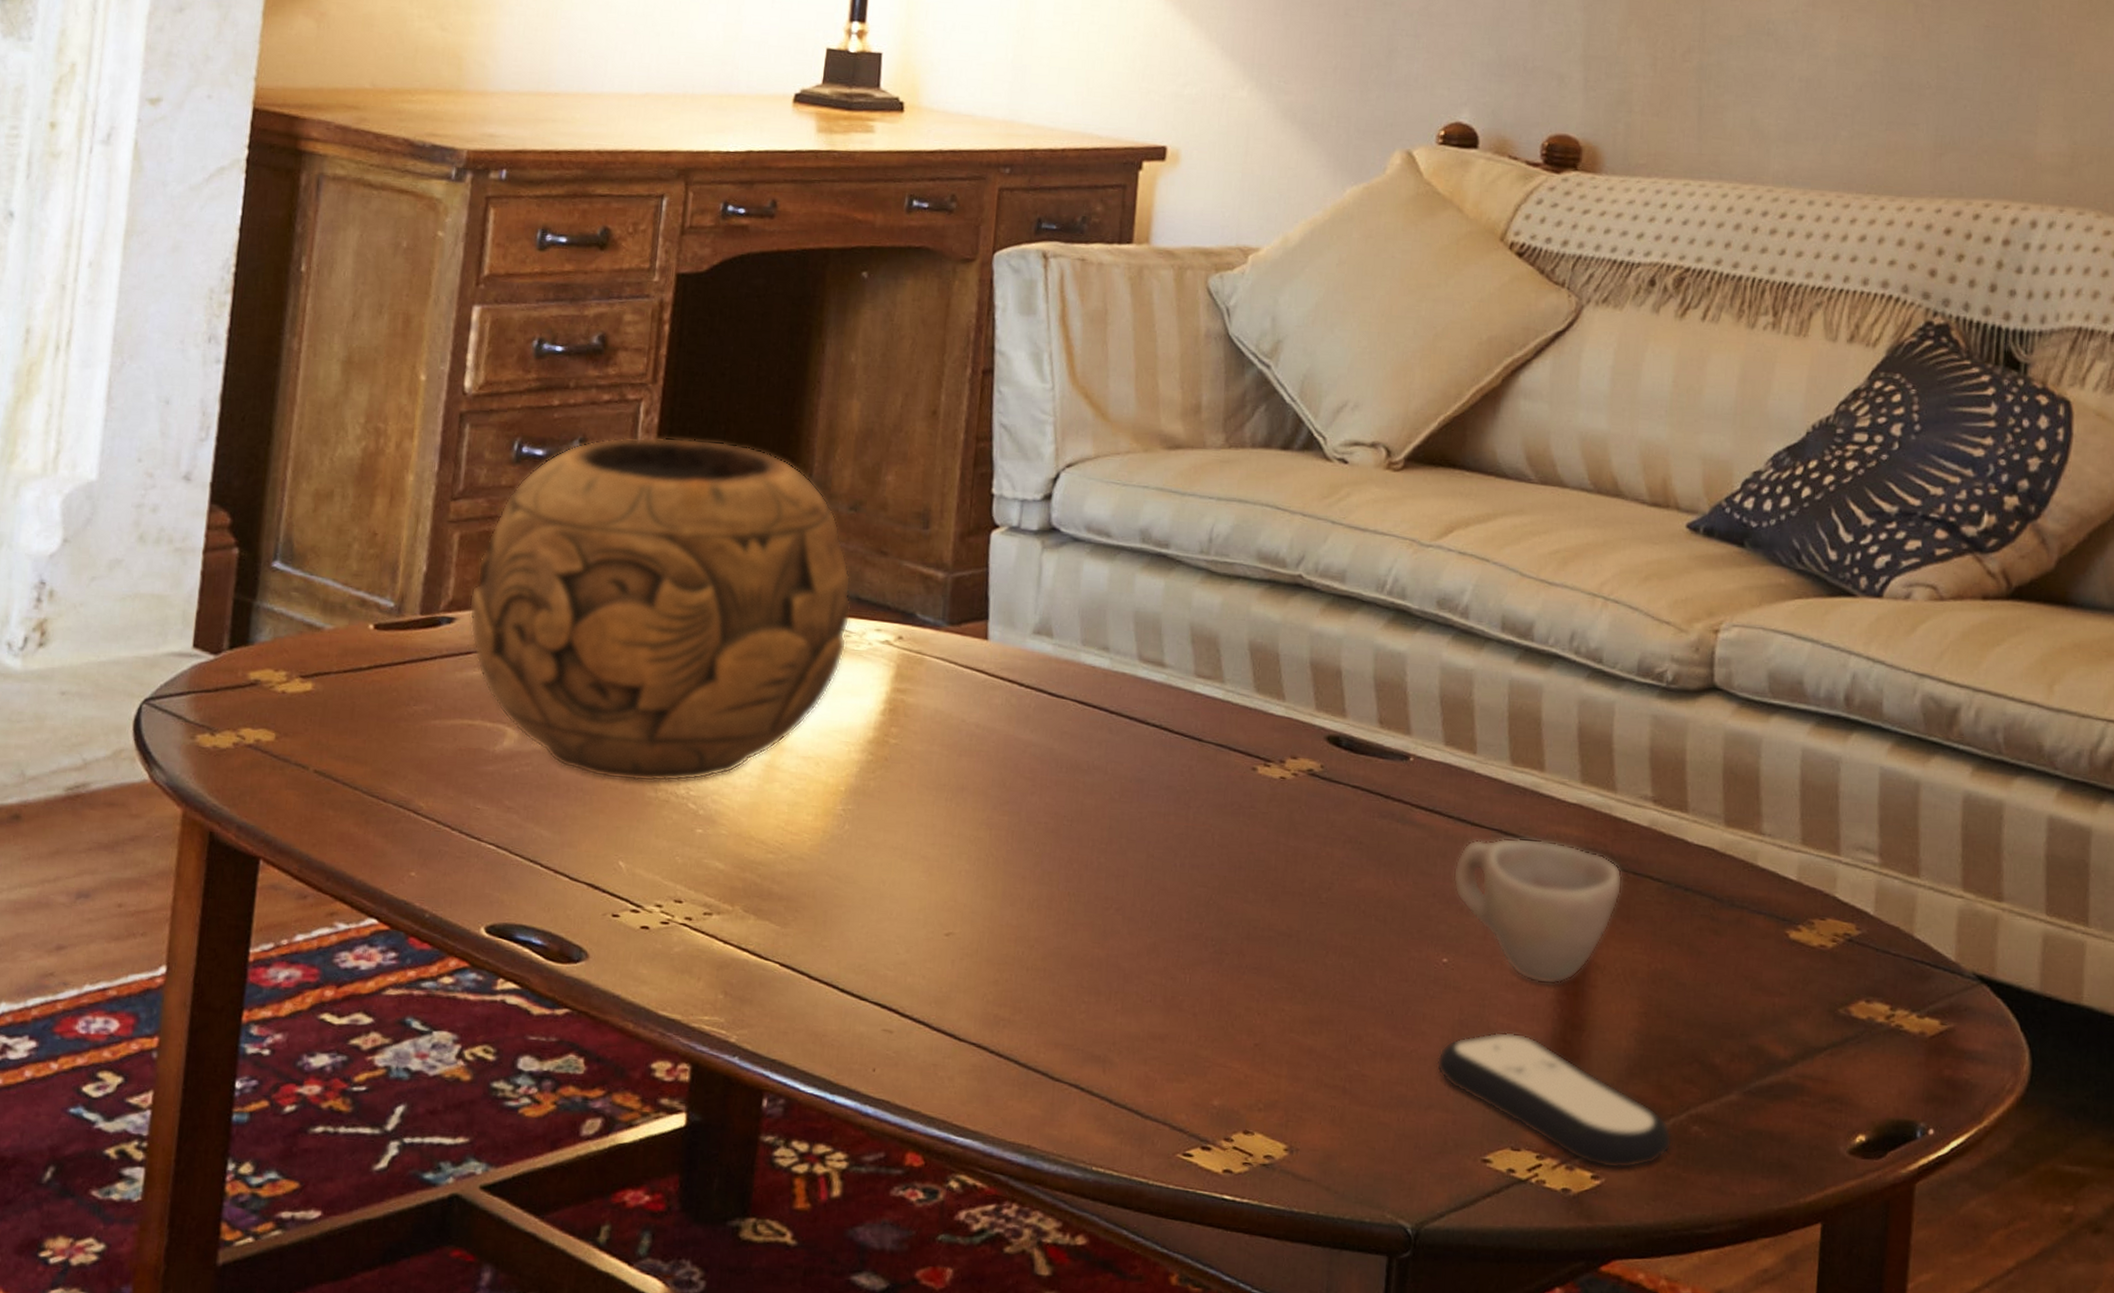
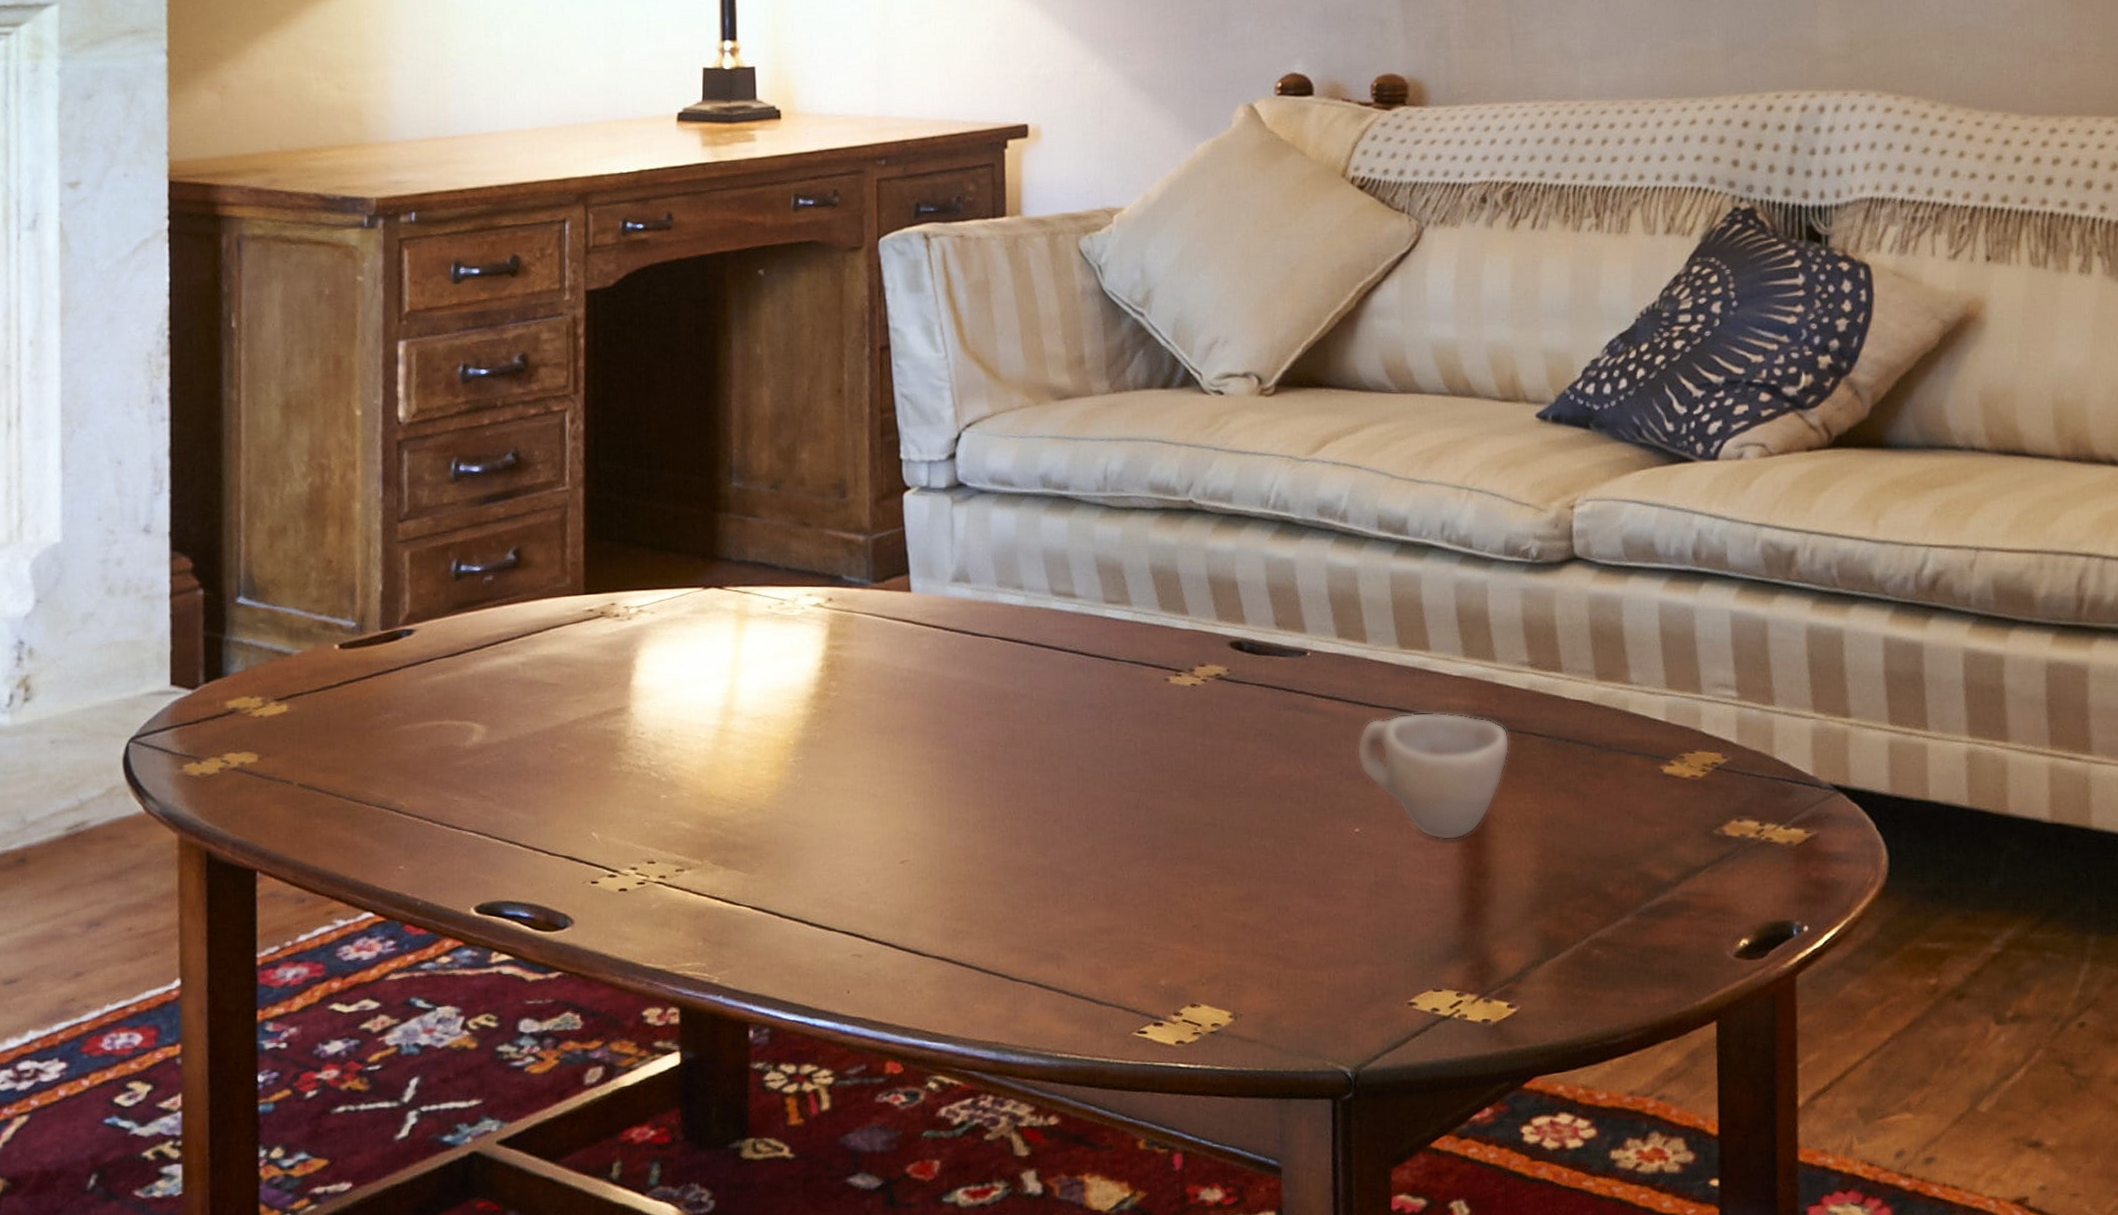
decorative bowl: present [469,436,852,782] -> none [425,440,783,759]
remote control: present [1436,1031,1673,1169] -> none [1358,886,1577,997]

